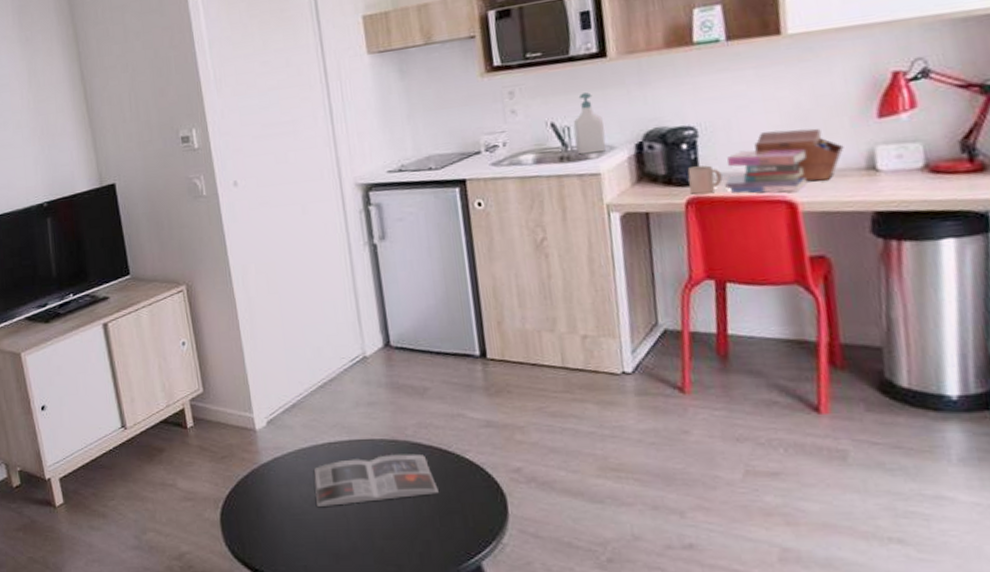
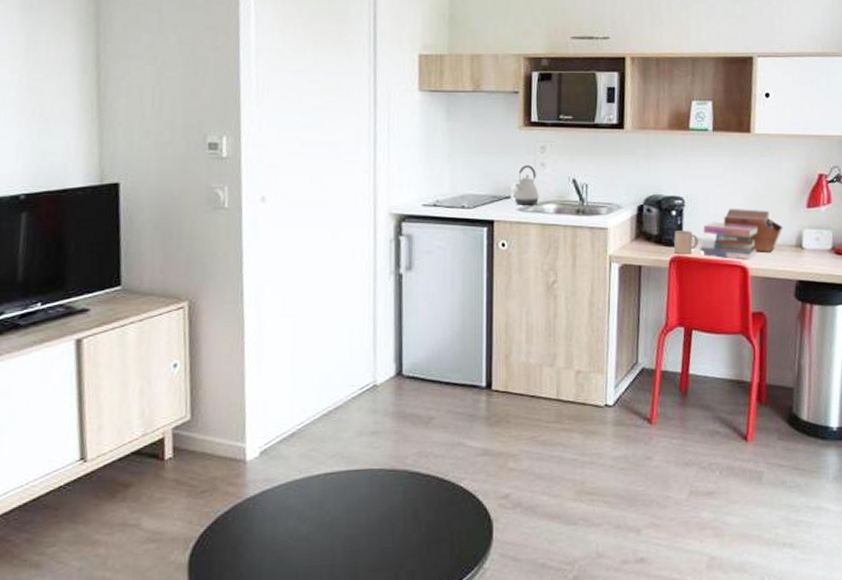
magazine: present [313,453,439,508] -> none [303,483,430,543]
kettle: none [483,114,515,160] -> present [514,164,540,205]
soap bottle: present [573,92,606,155] -> none [591,157,615,210]

